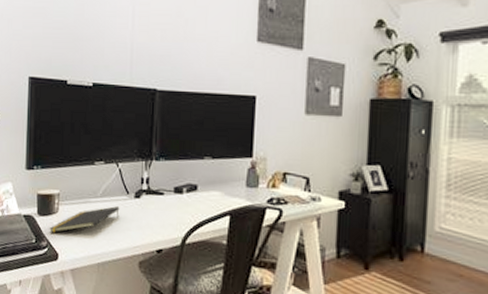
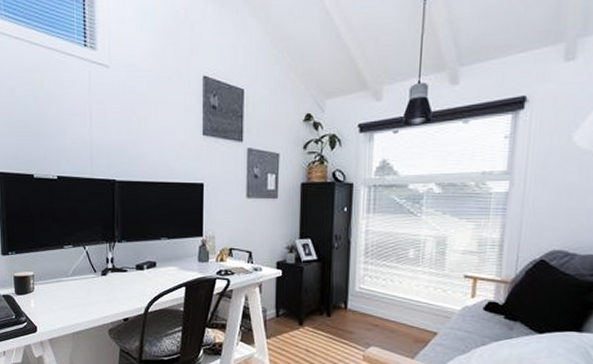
notepad: present [49,206,120,233] -> none [27,284,89,309]

